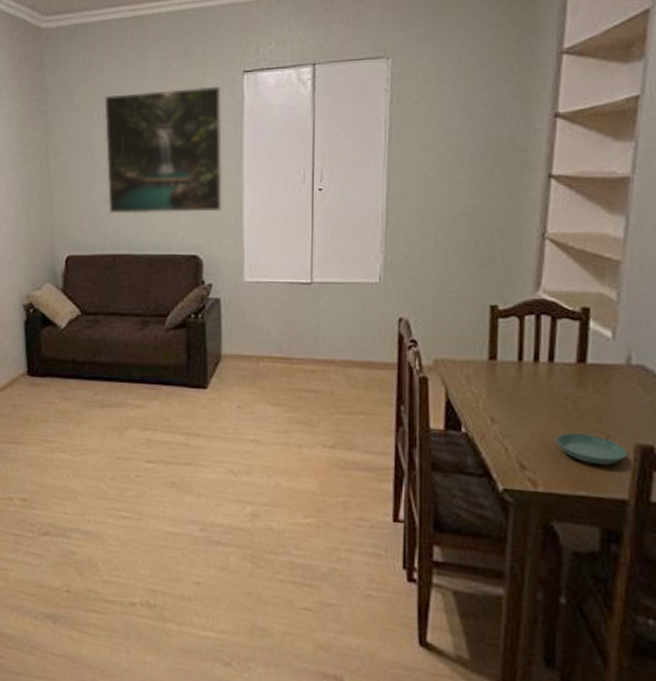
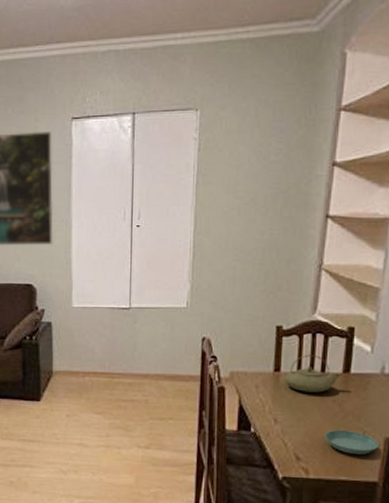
teapot: none [501,340,575,387] -> present [283,355,341,393]

